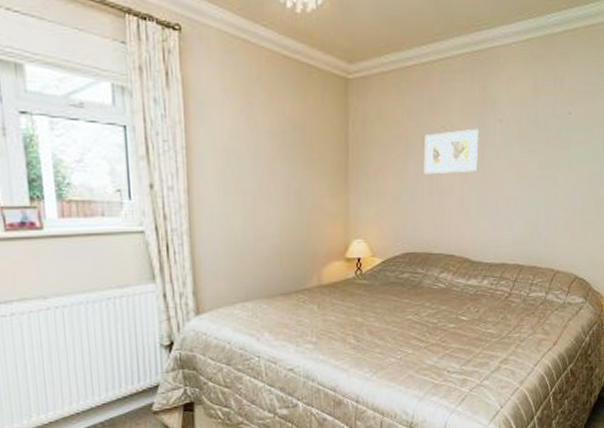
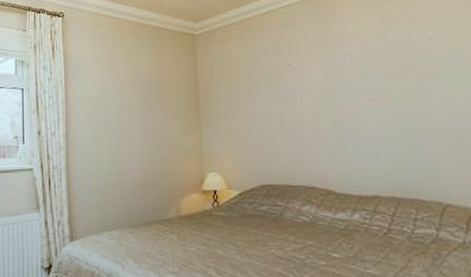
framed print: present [424,128,480,175] -> none [271,63,331,110]

